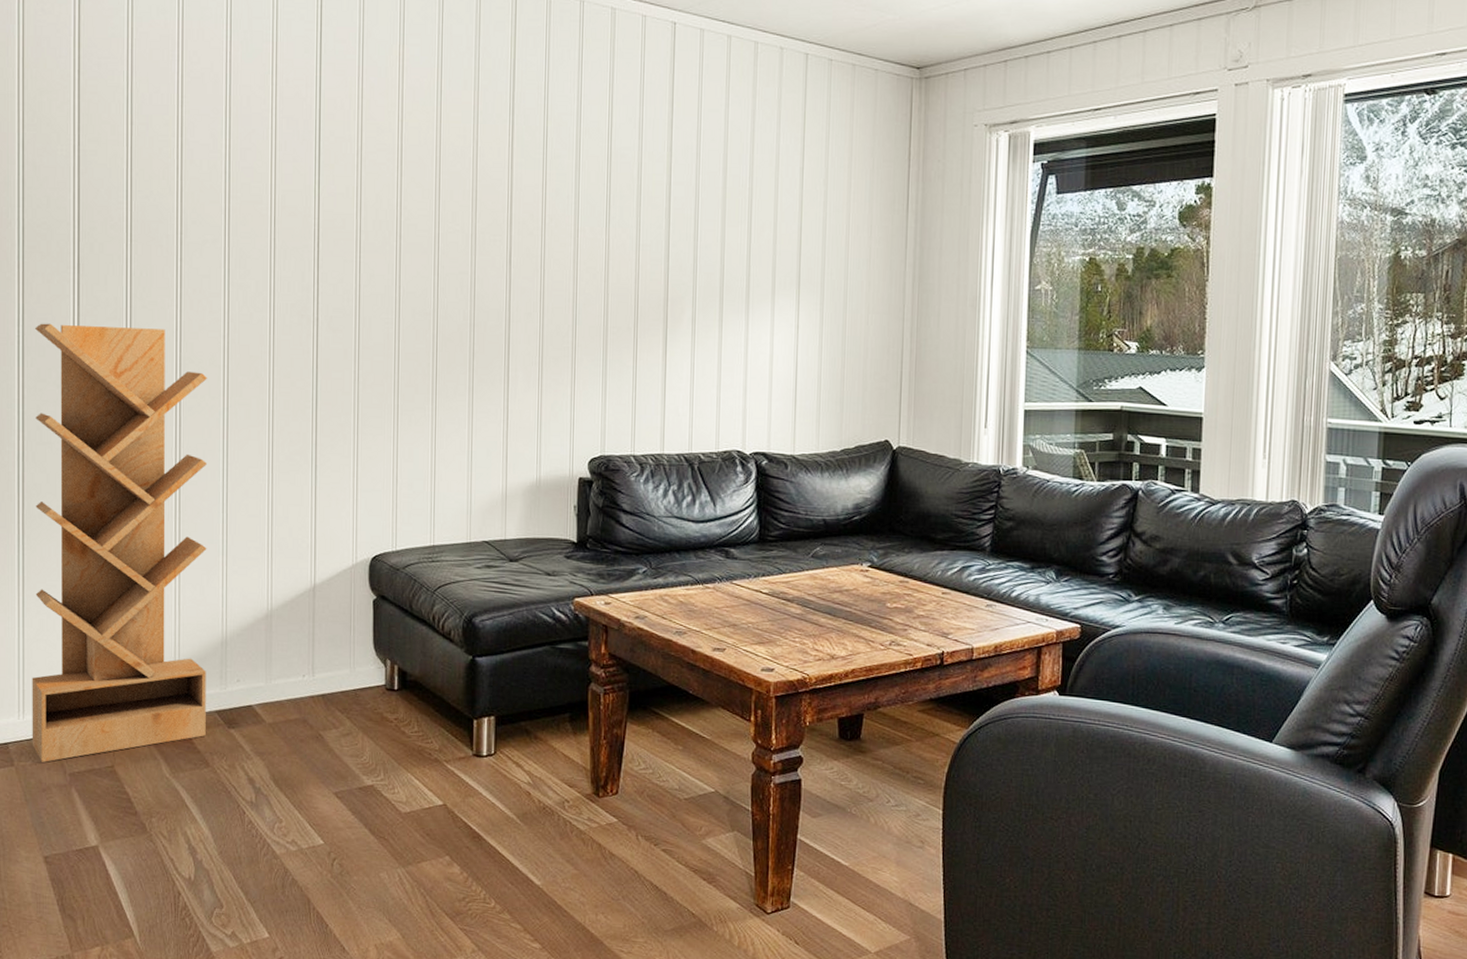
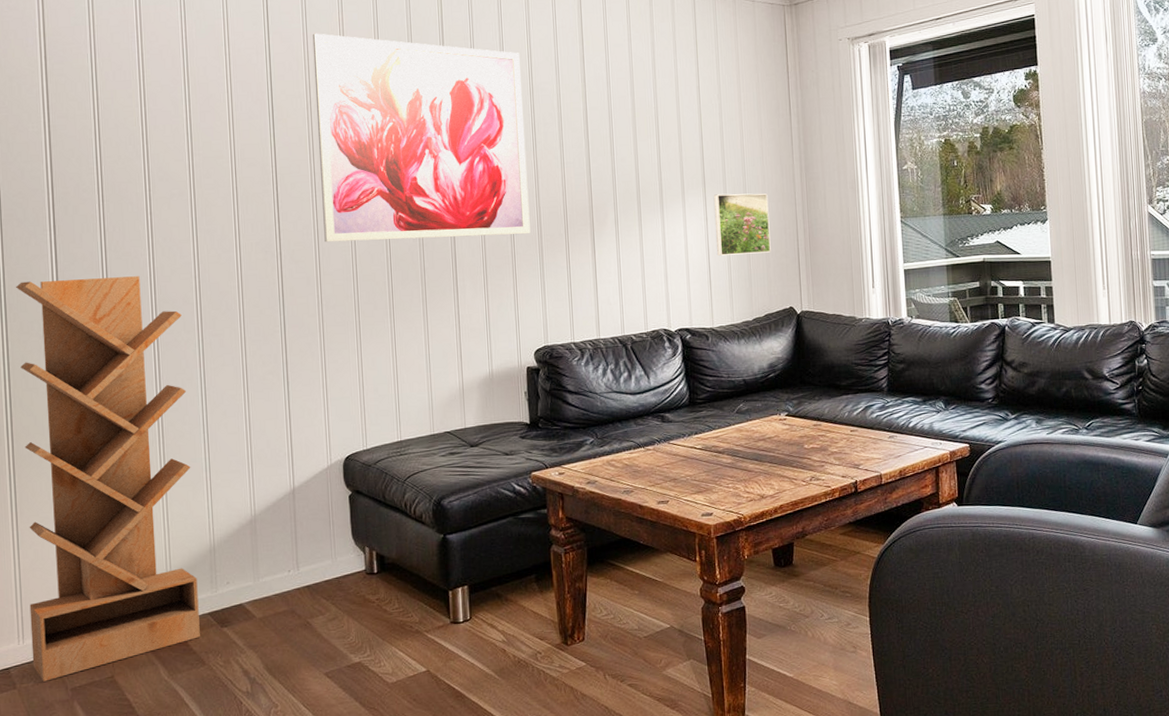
wall art: none [366,67,599,324] -> present [312,33,531,243]
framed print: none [807,298,872,374] -> present [713,193,771,256]

